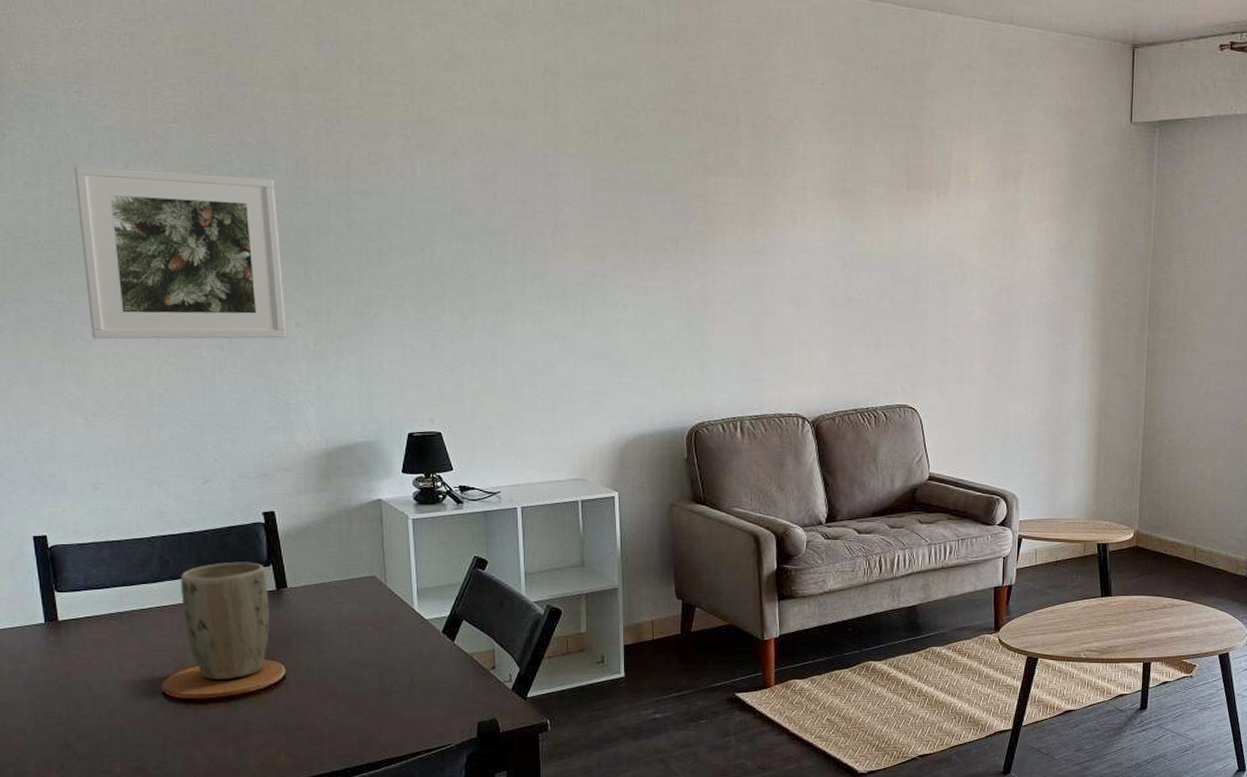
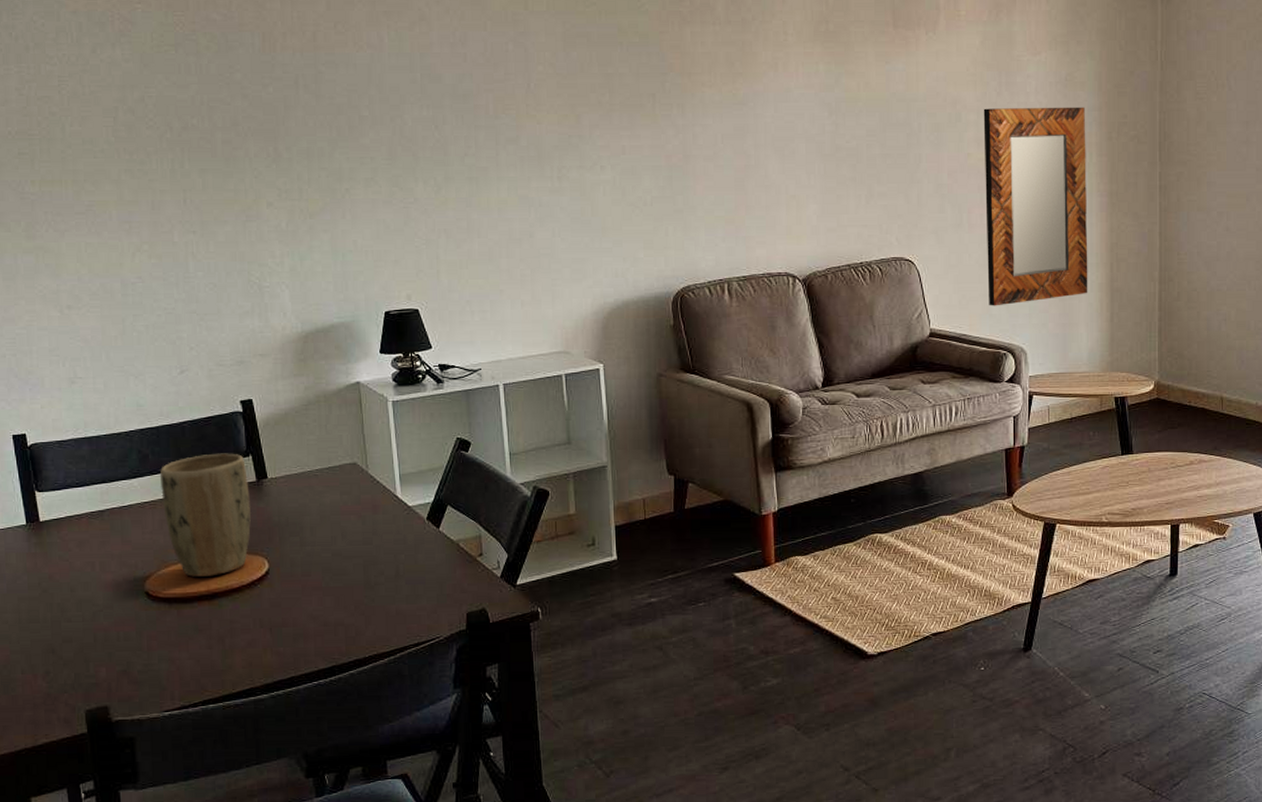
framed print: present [74,165,287,340] -> none [42,52,259,229]
home mirror: none [984,270,1082,455] -> present [983,107,1088,306]

